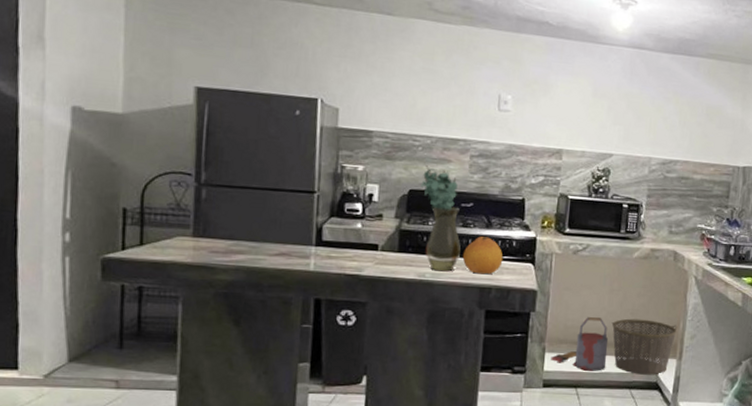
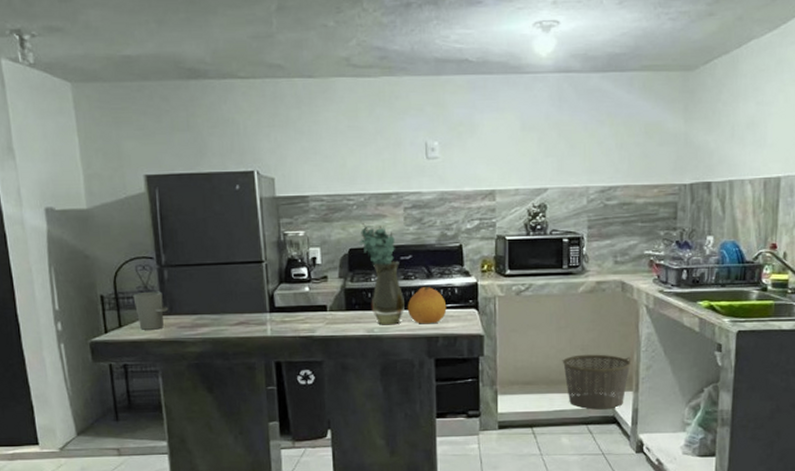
cup: none [161,209,202,252] -> present [133,291,169,330]
bucket: present [551,317,609,371] -> none [504,356,560,410]

